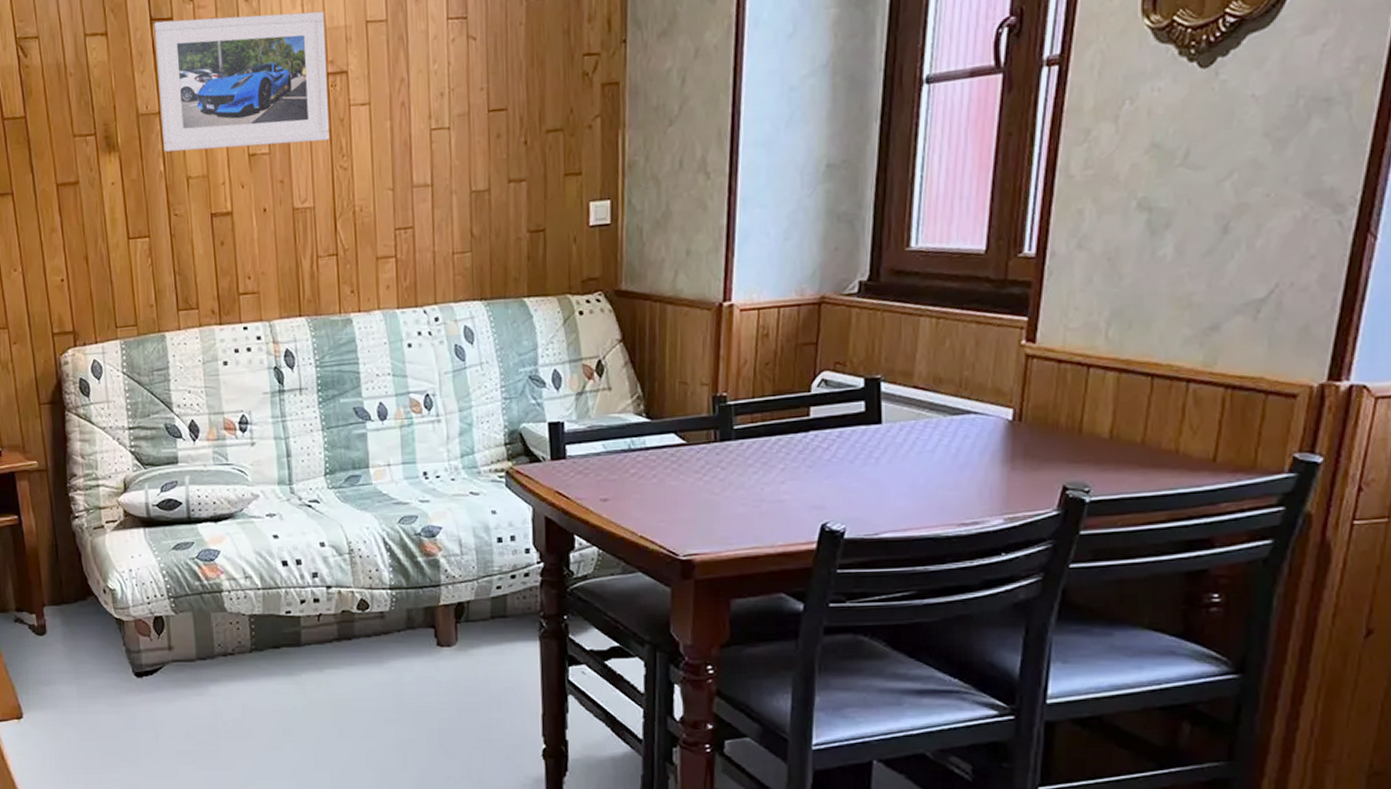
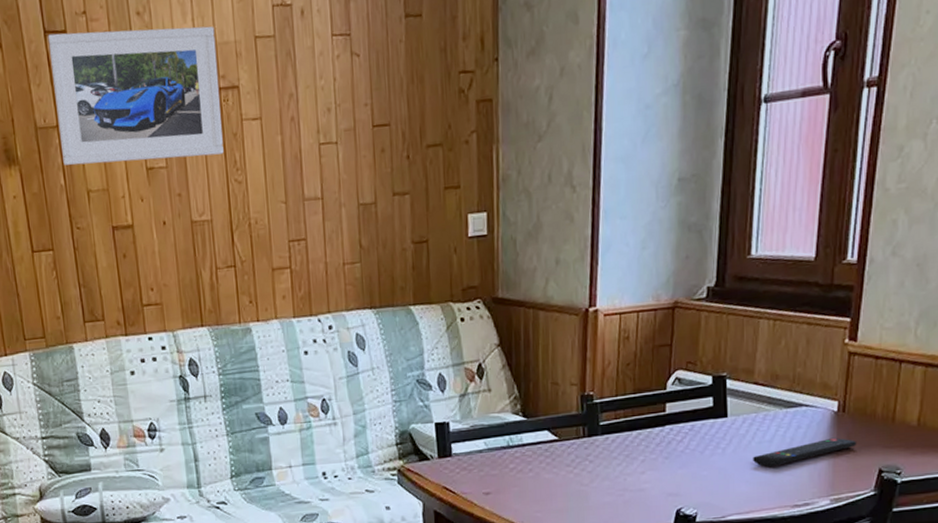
remote control: none [912,449,1037,481] -> present [753,437,857,468]

